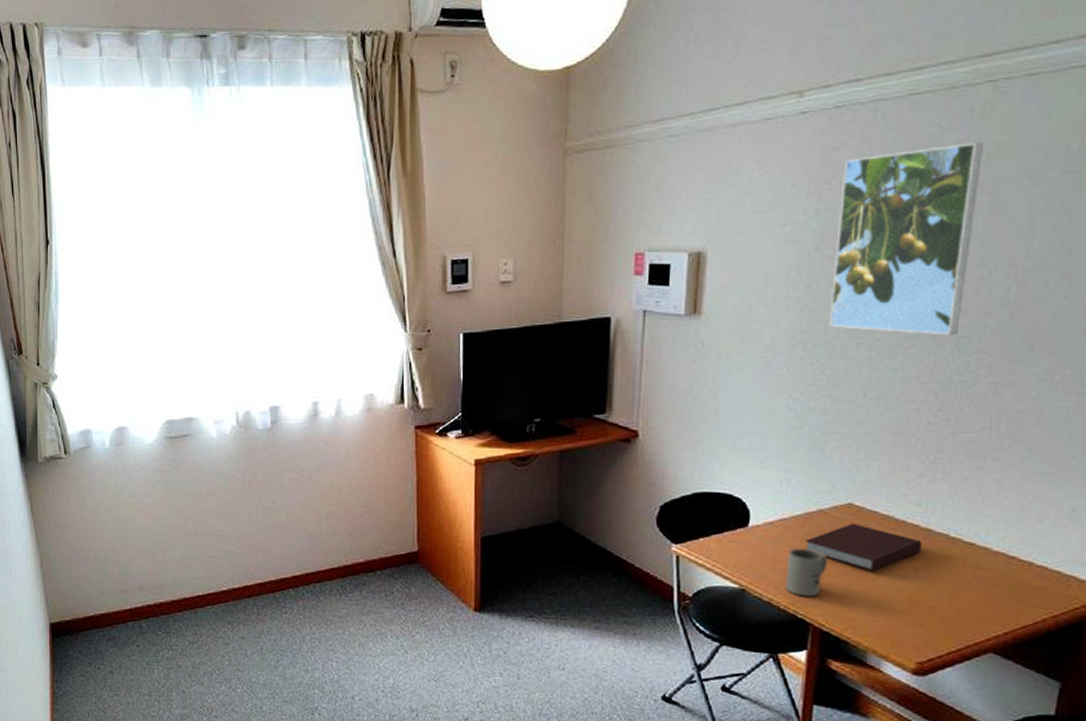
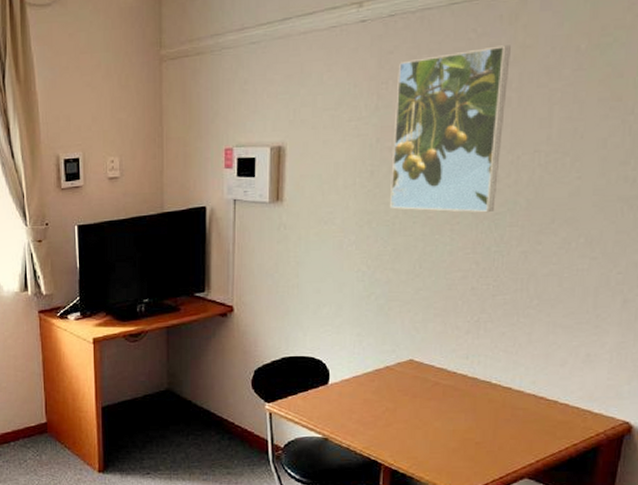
mug: present [785,548,827,597] -> none [360,400,394,441]
notebook: present [806,524,922,572] -> none [376,377,470,416]

